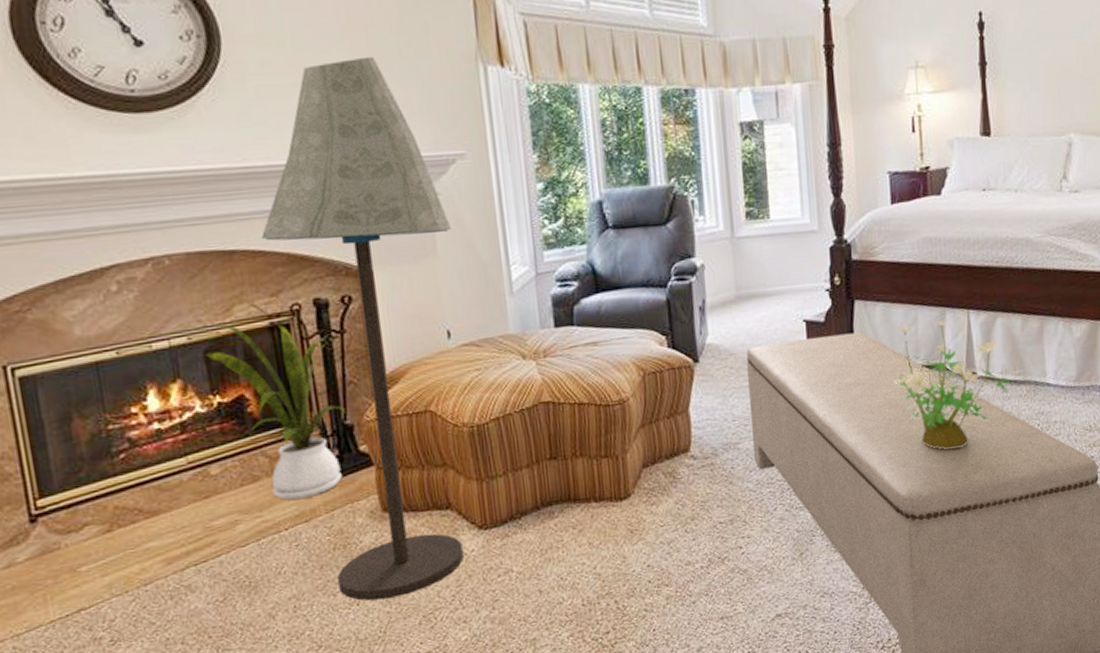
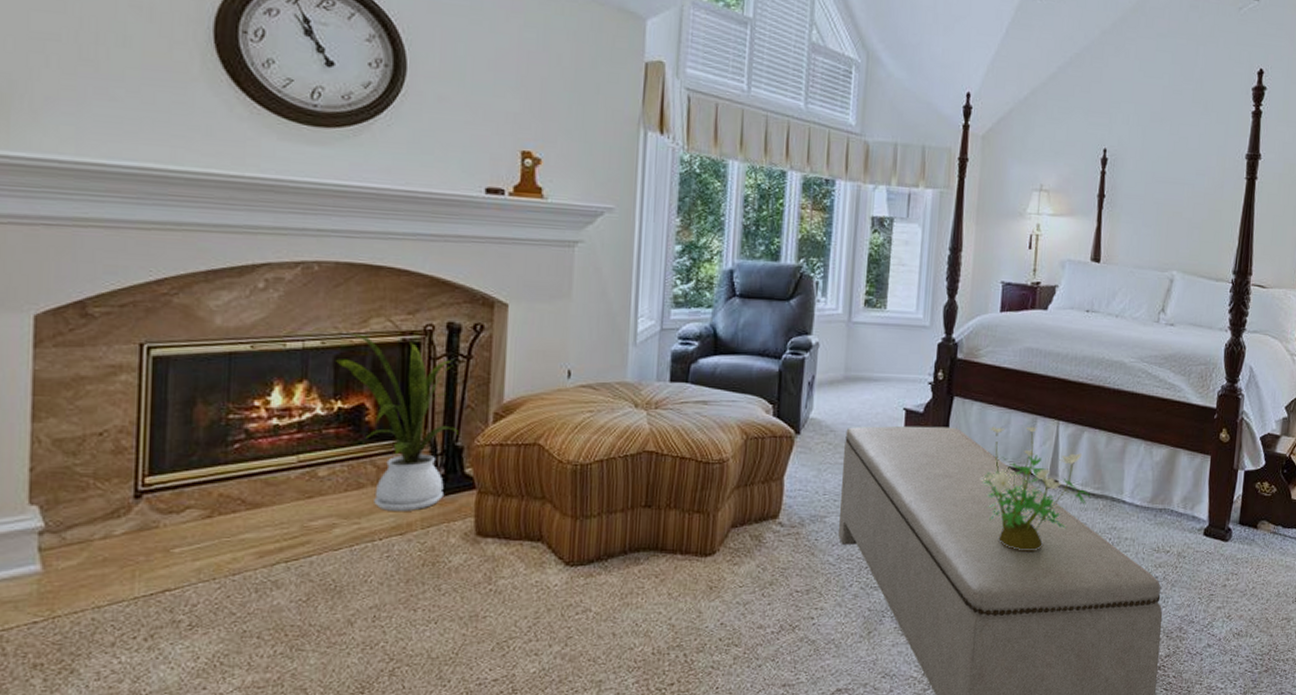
floor lamp: present [262,56,464,601] -> none [410,106,589,621]

